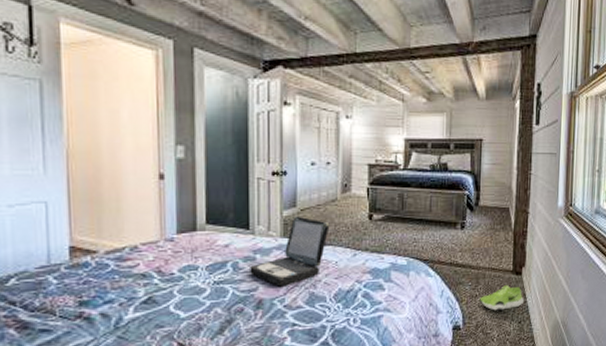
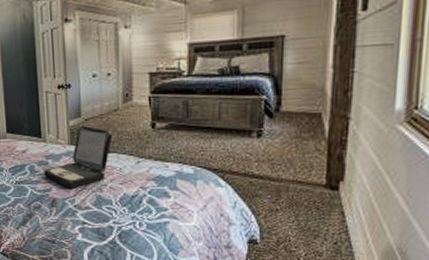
shoe: present [479,285,525,311] -> none [281,201,343,228]

